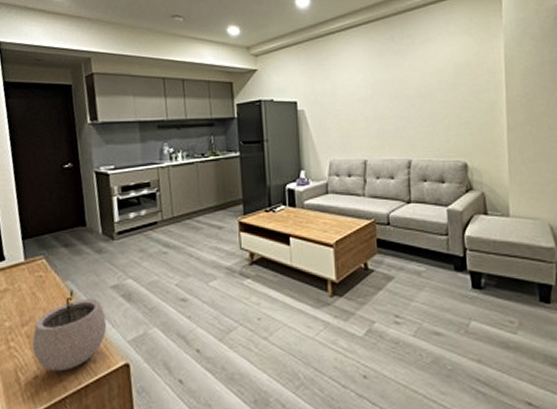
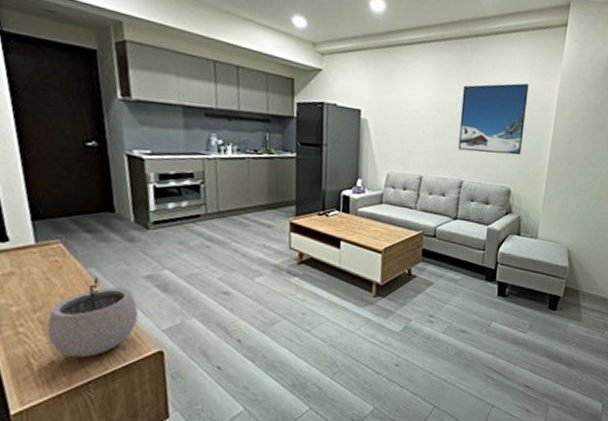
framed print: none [397,49,473,128] -> present [458,83,529,156]

